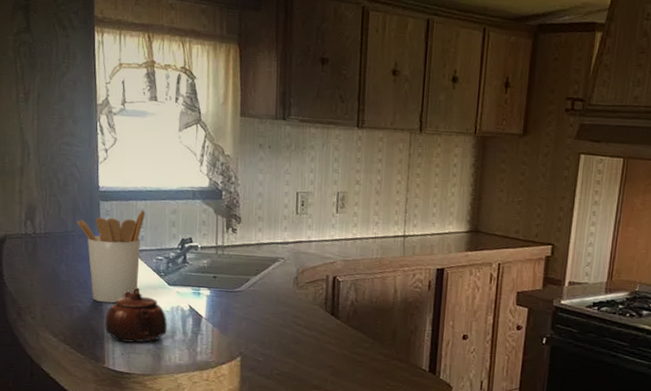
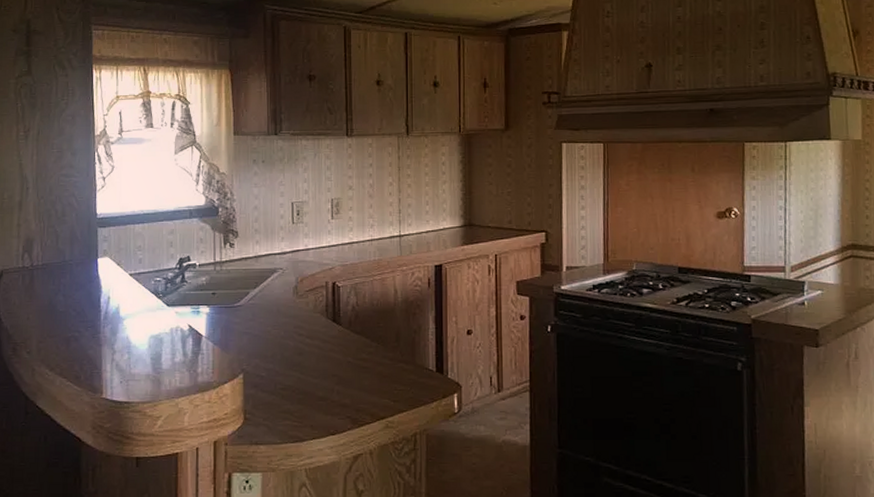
utensil holder: present [76,210,145,304] -> none [74,233,143,330]
teapot: present [105,287,167,343] -> none [103,311,167,369]

